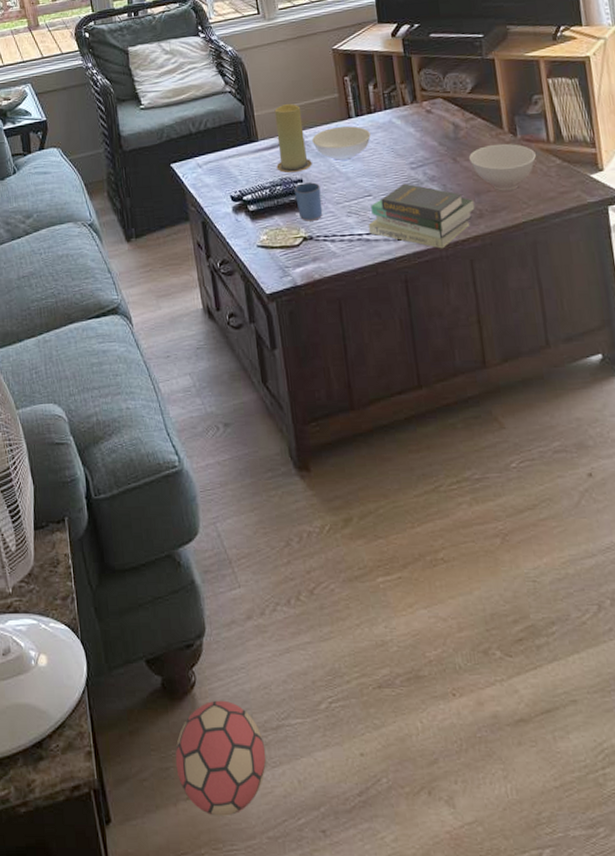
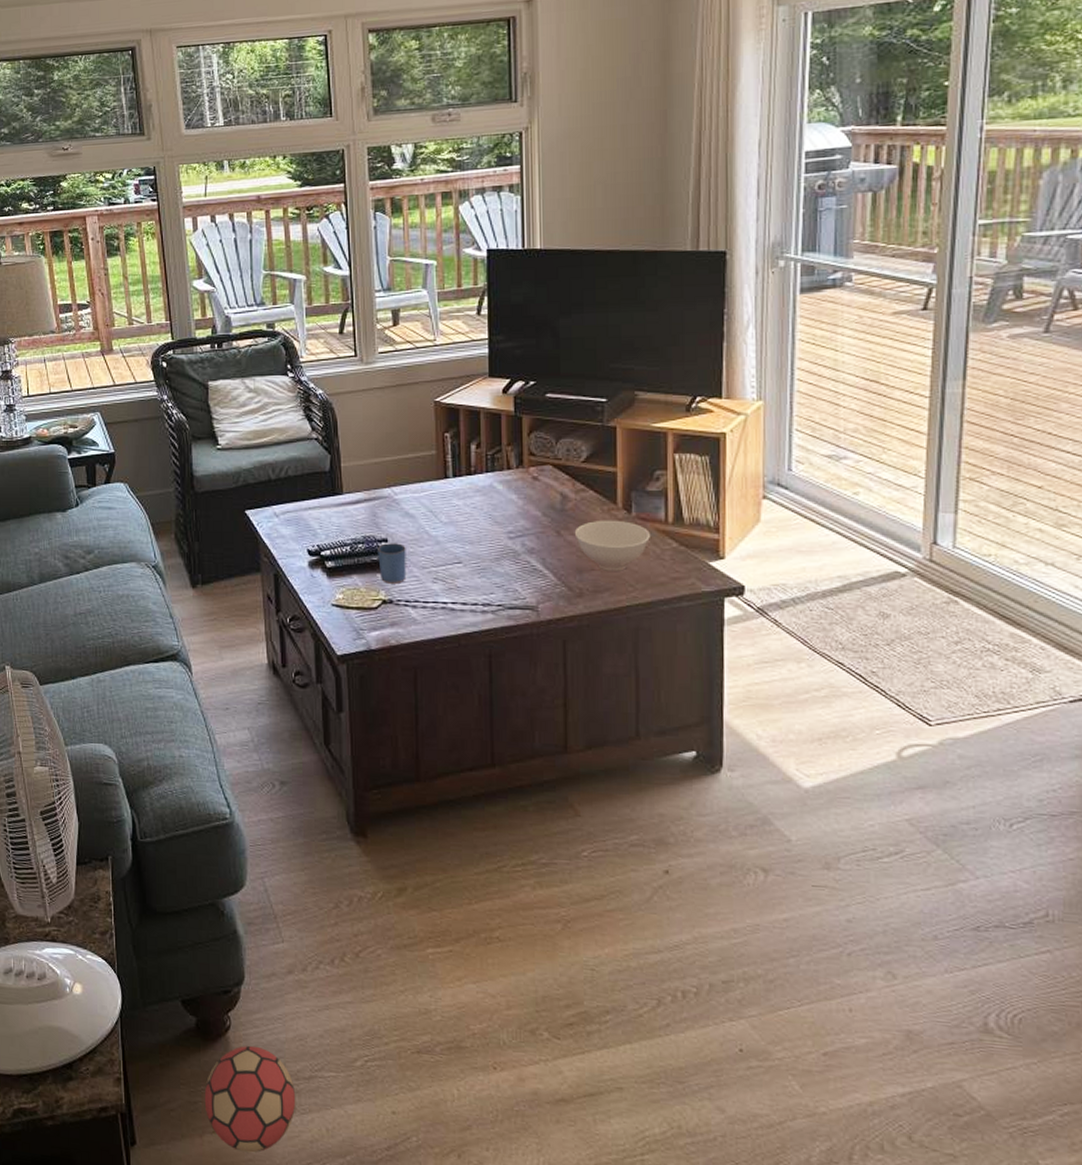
candle: present [274,104,312,174] -> none [360,457,400,532]
bowl: present [312,126,371,161] -> none [402,487,467,522]
books: present [368,183,475,249] -> none [454,553,575,626]

